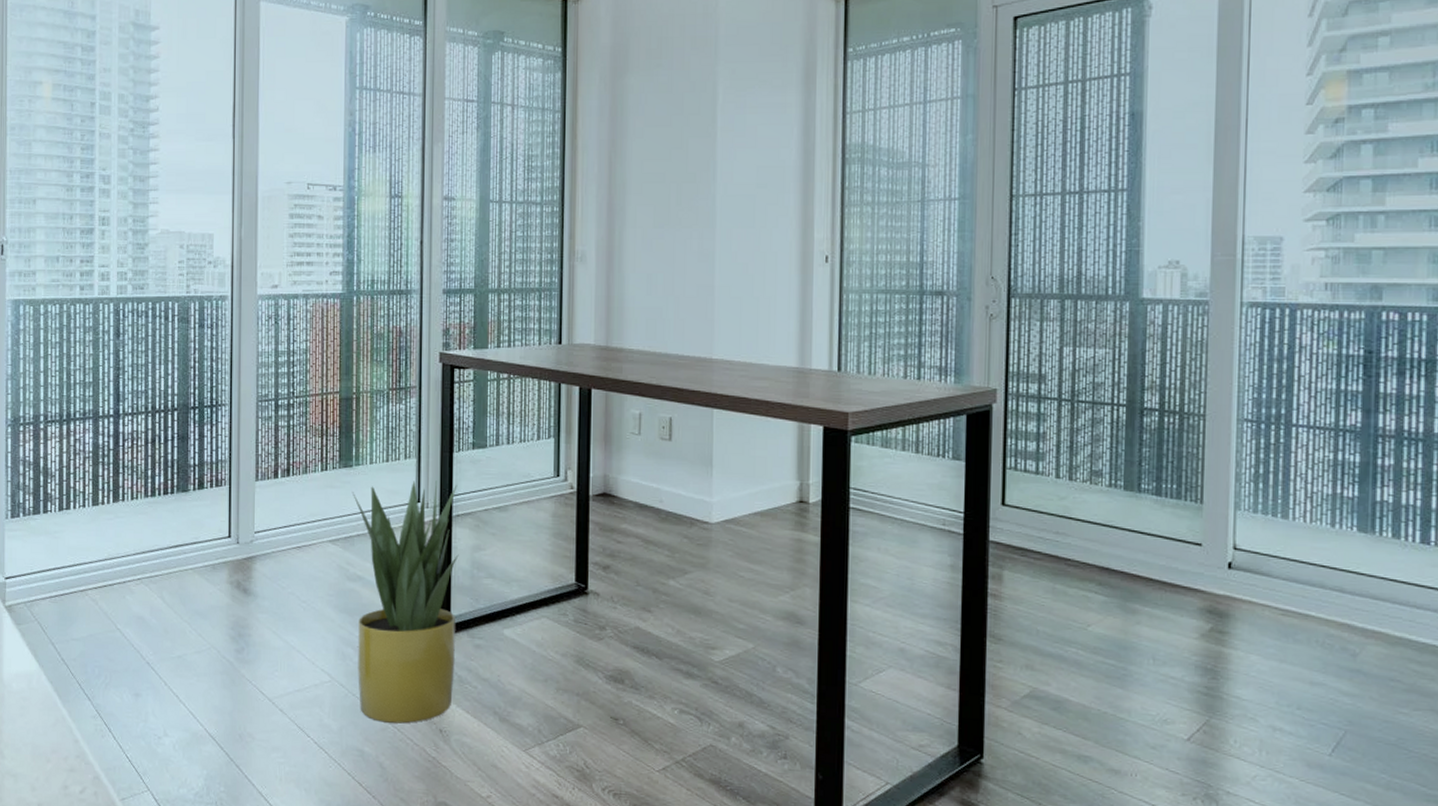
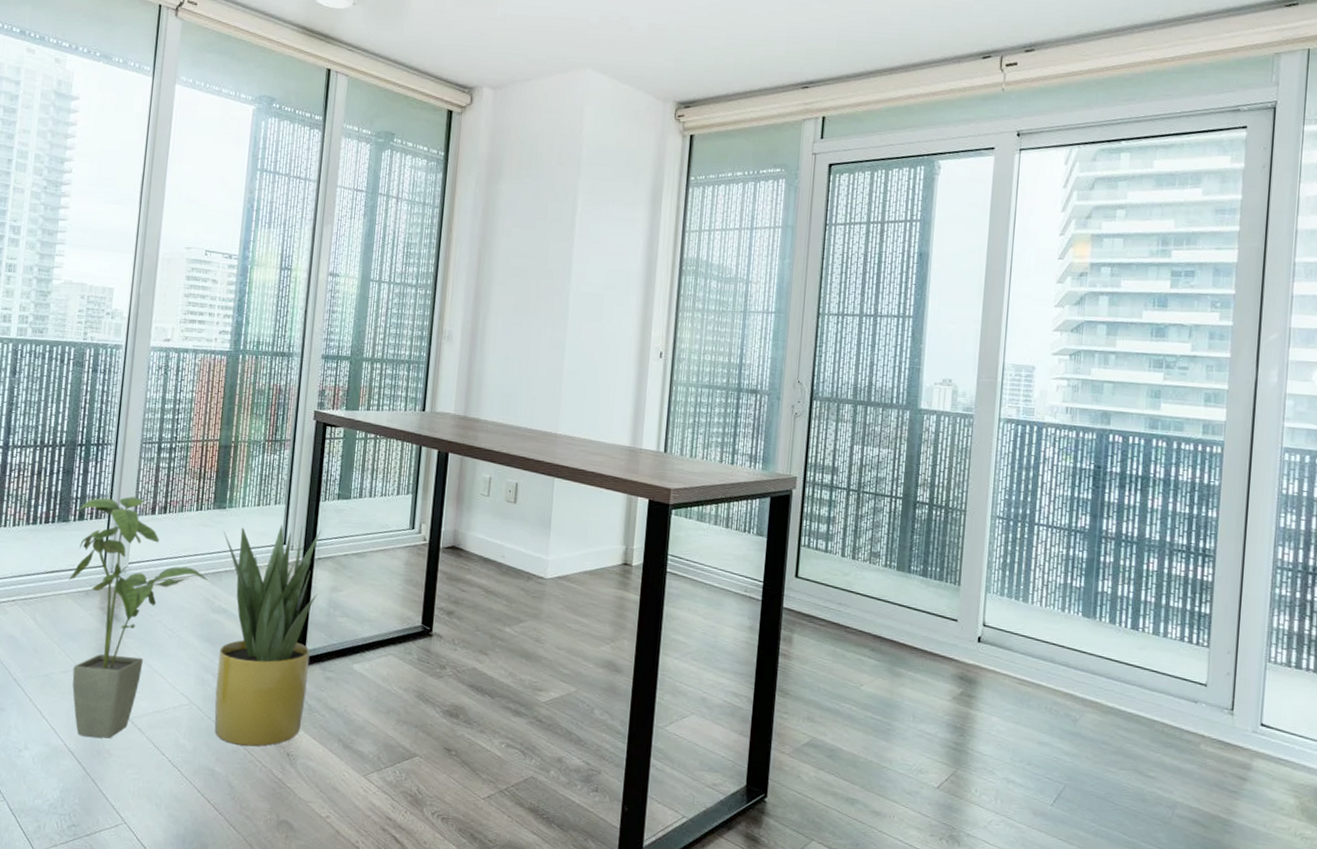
house plant: none [193,460,341,721] -> present [68,496,209,739]

